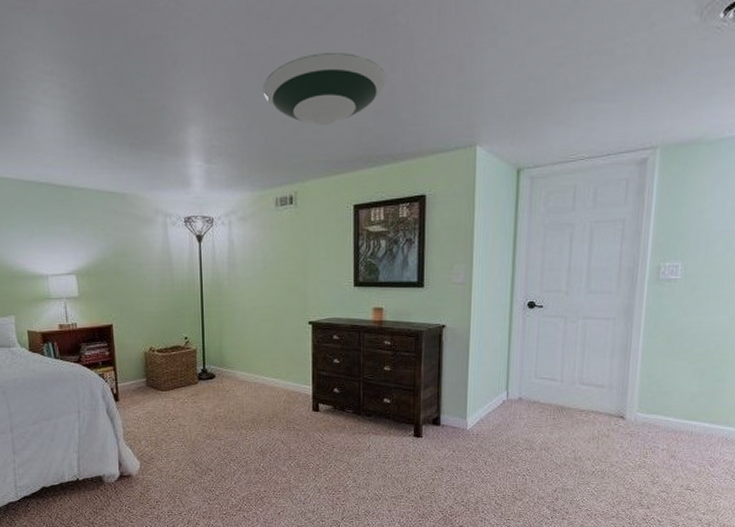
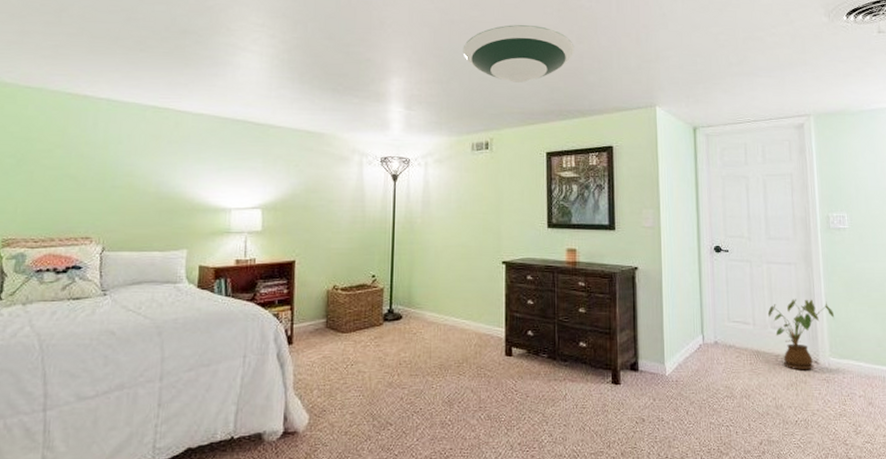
house plant: none [577,355,650,425] -> present [767,299,835,371]

